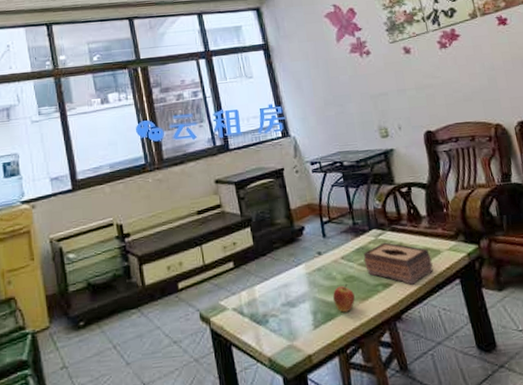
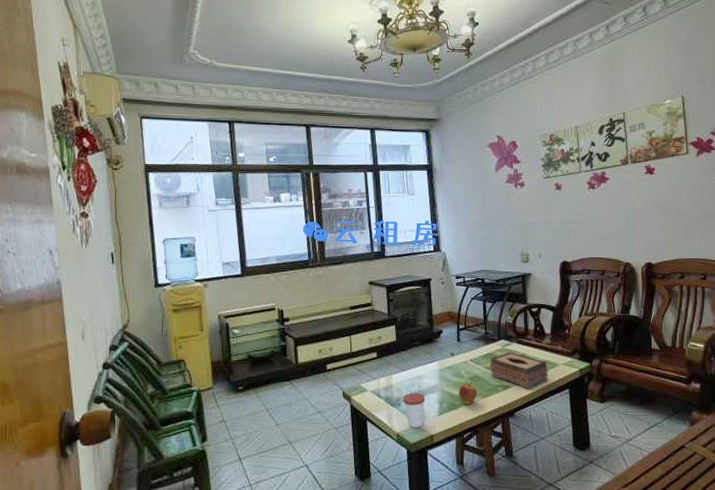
cup: none [269,302,298,349] -> present [402,390,426,428]

